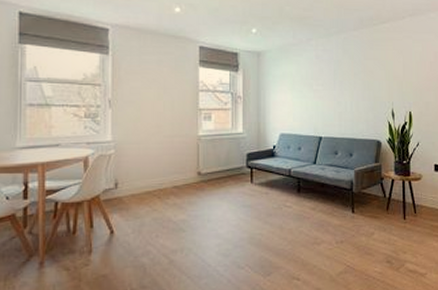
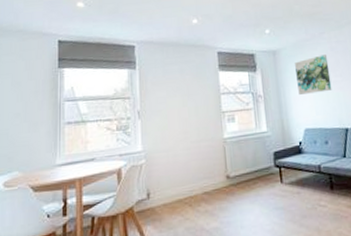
wall art: none [278,62,312,100] -> present [295,54,332,95]

